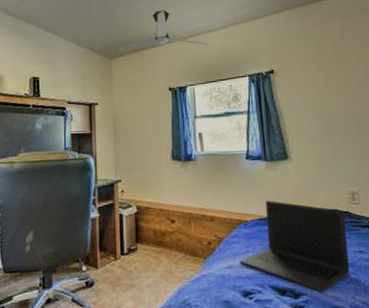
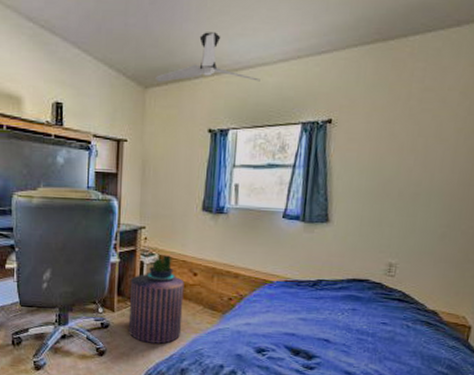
stool: none [111,226,167,298] -> present [128,274,185,344]
potted plant: none [126,205,154,232] -> present [146,255,176,281]
laptop: present [239,201,350,292] -> none [258,264,376,357]

